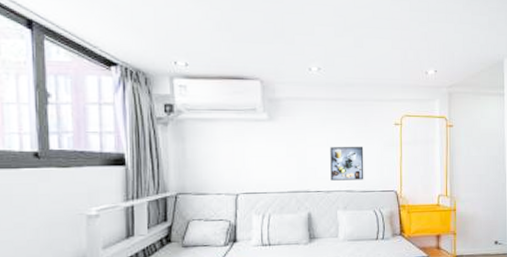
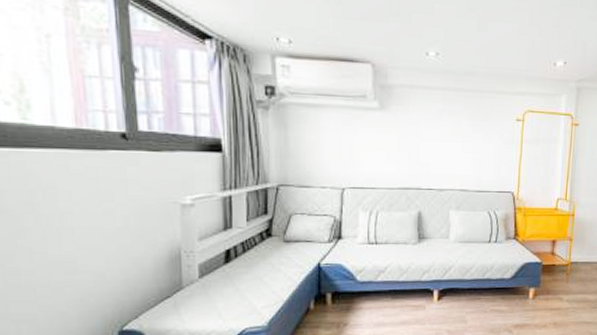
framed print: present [330,146,364,181] -> none [444,141,481,179]

